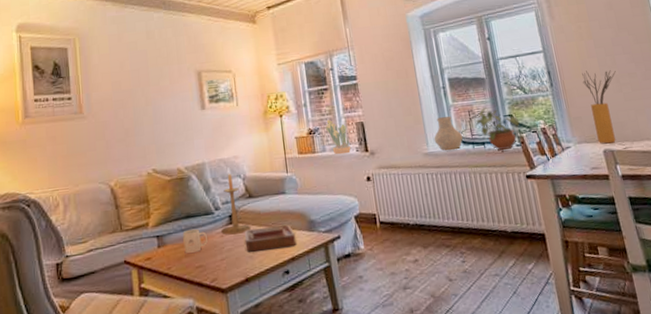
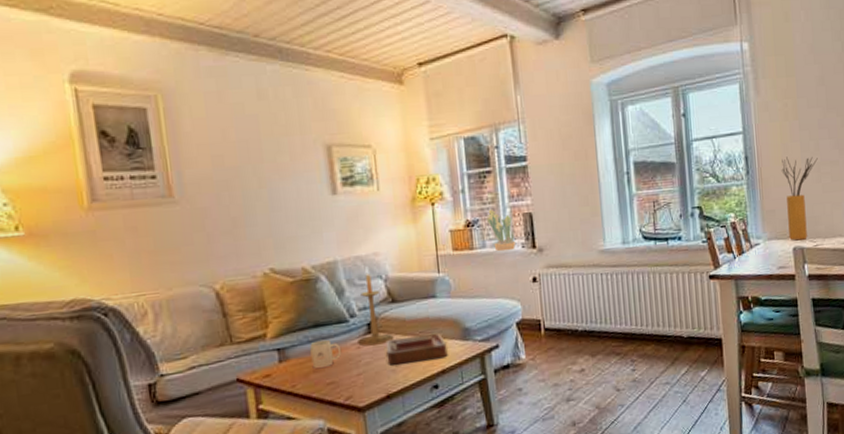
vase: present [434,116,463,152] -> none [612,207,645,248]
potted plant: present [475,108,520,151] -> none [659,198,709,248]

